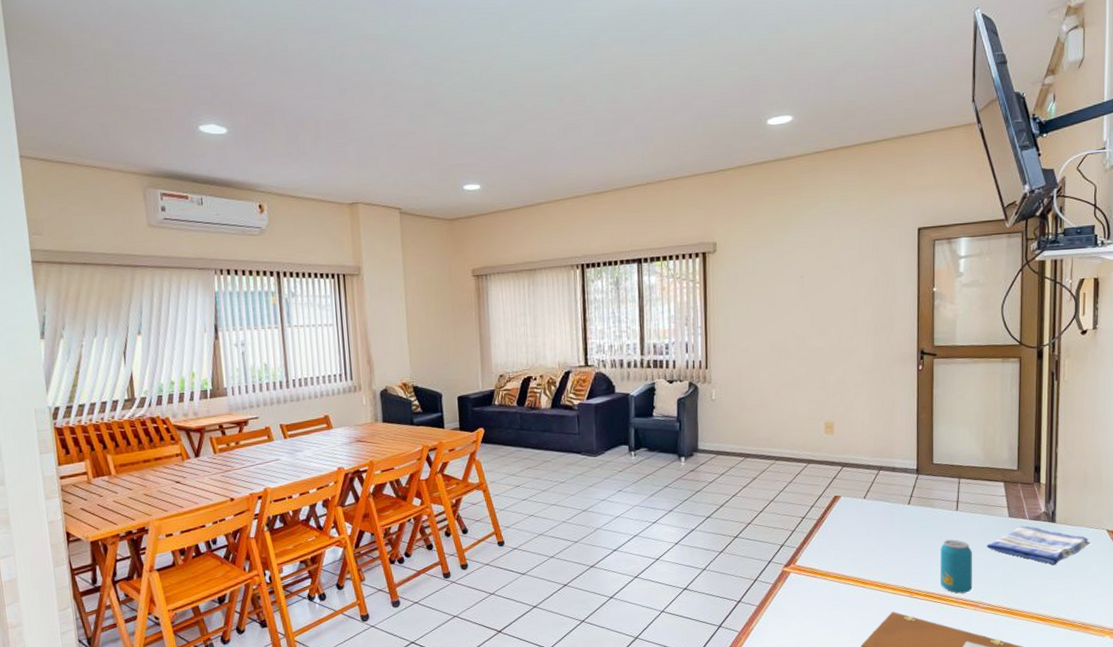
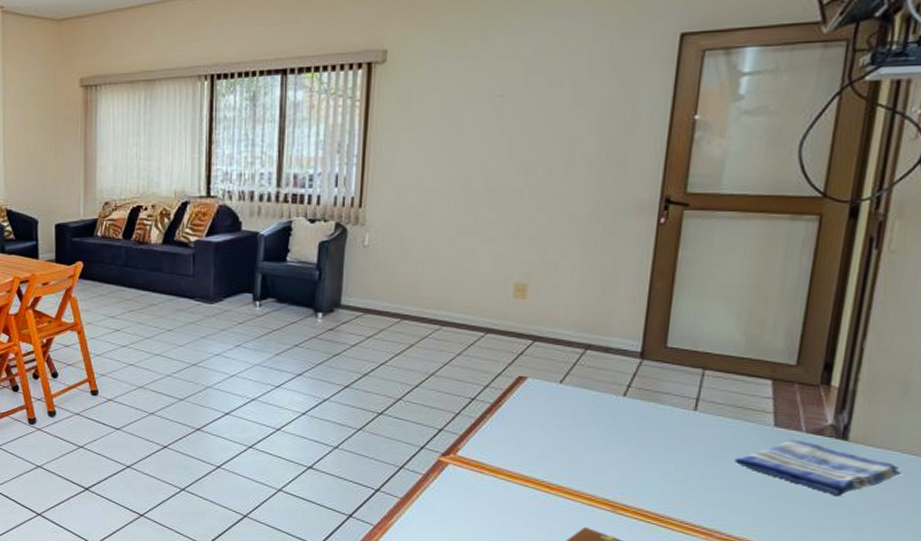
beverage can: present [940,539,973,594] -> none [658,446,713,517]

